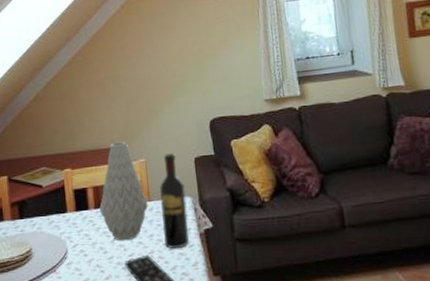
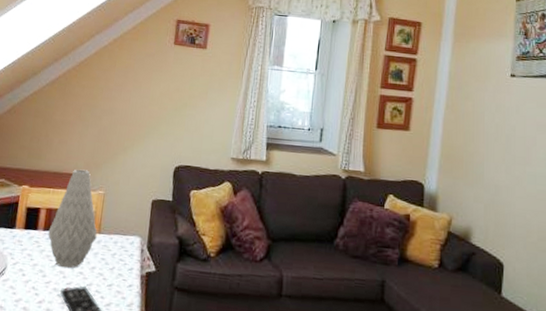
wine bottle: present [160,152,189,249] -> none [105,190,137,287]

